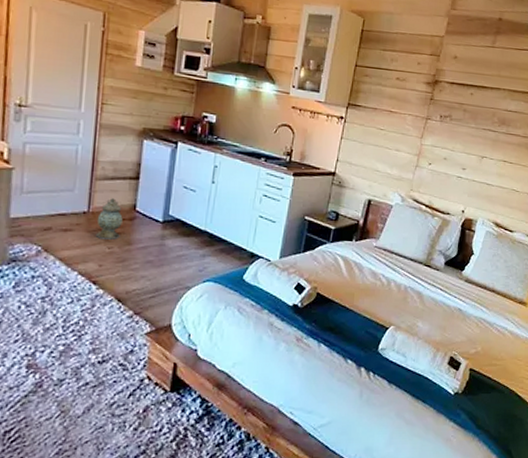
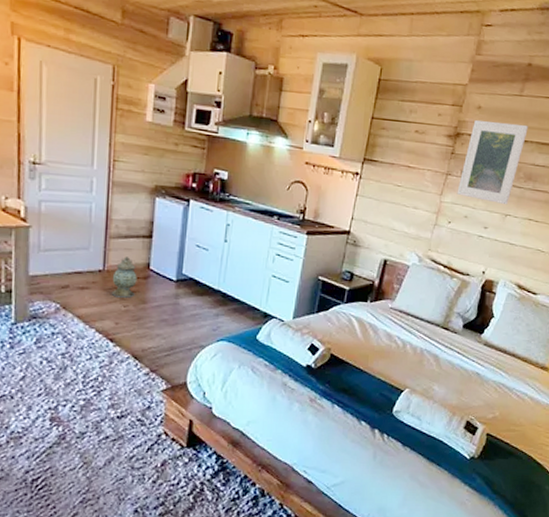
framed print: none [436,68,500,148] -> present [457,119,528,205]

